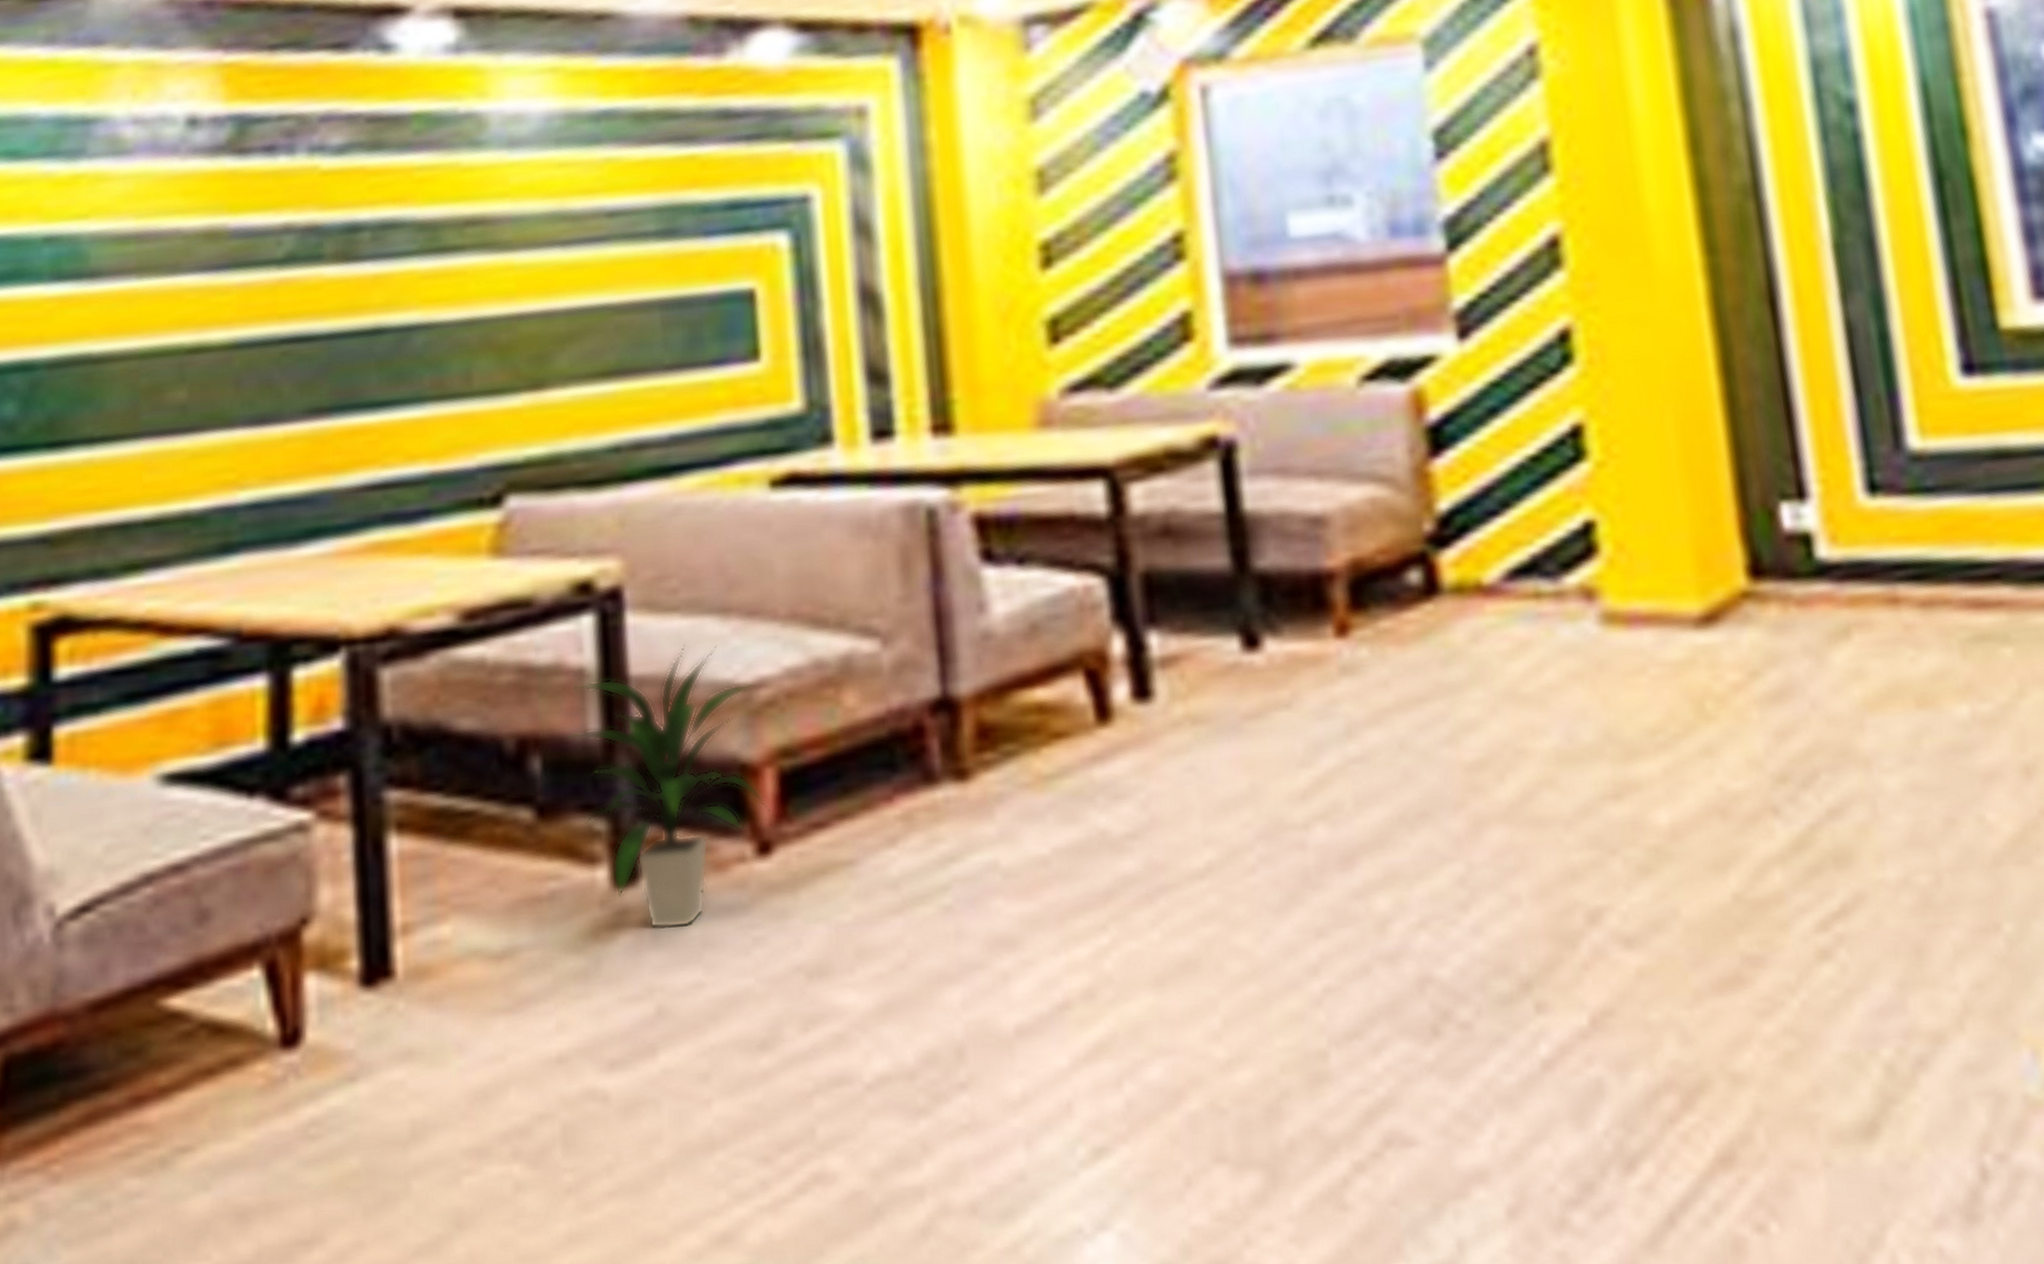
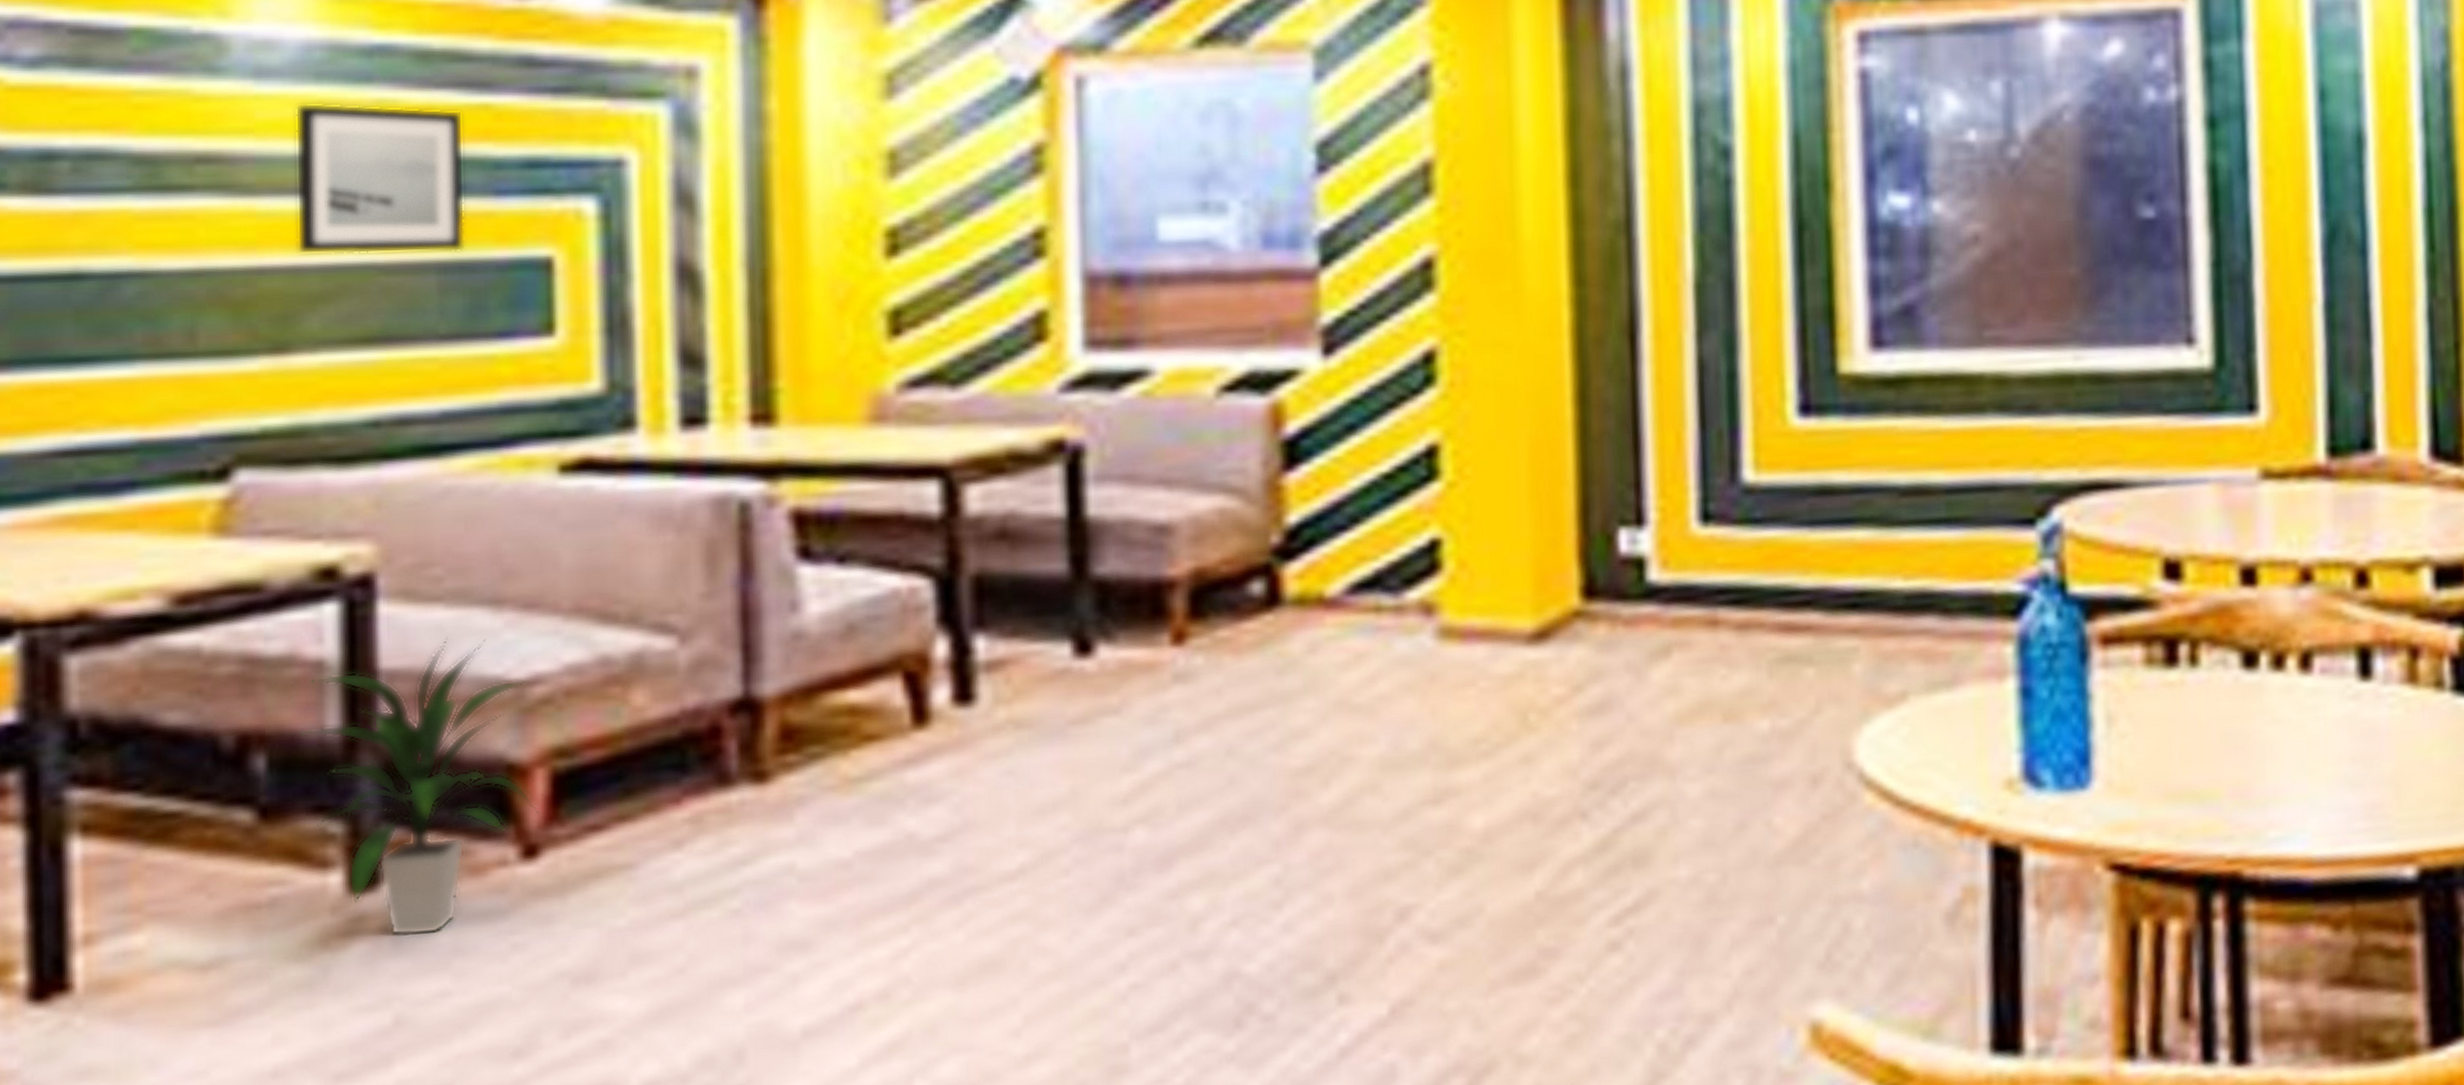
wall art: none [540,162,682,301] -> present [294,102,466,255]

